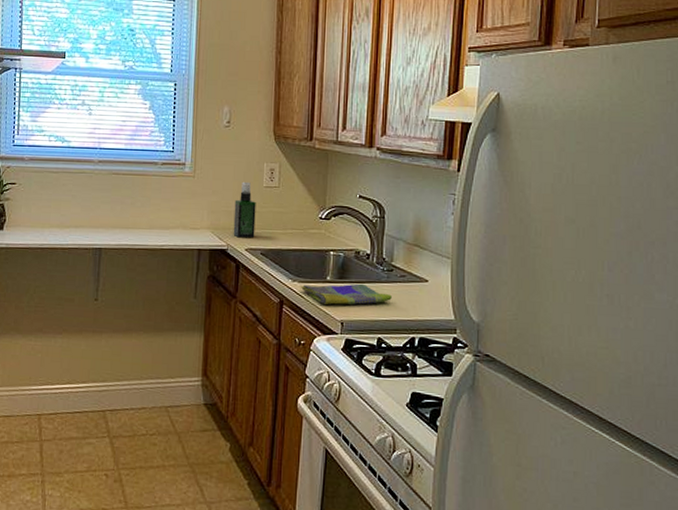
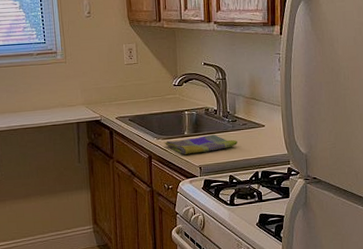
spray bottle: present [233,181,256,238] -> none [102,61,122,109]

